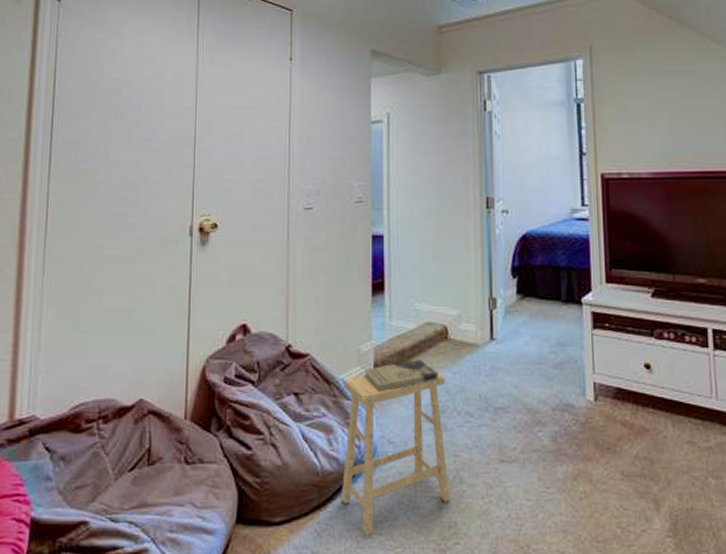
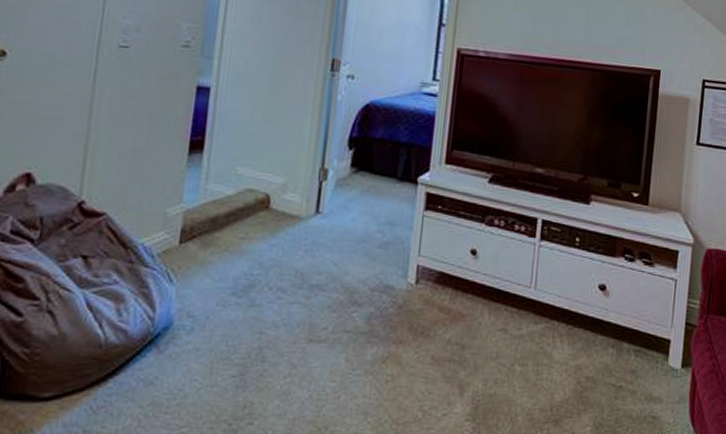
footstool: present [340,370,450,535] -> none [124,240,261,414]
book: present [364,360,439,391] -> none [168,228,254,260]

